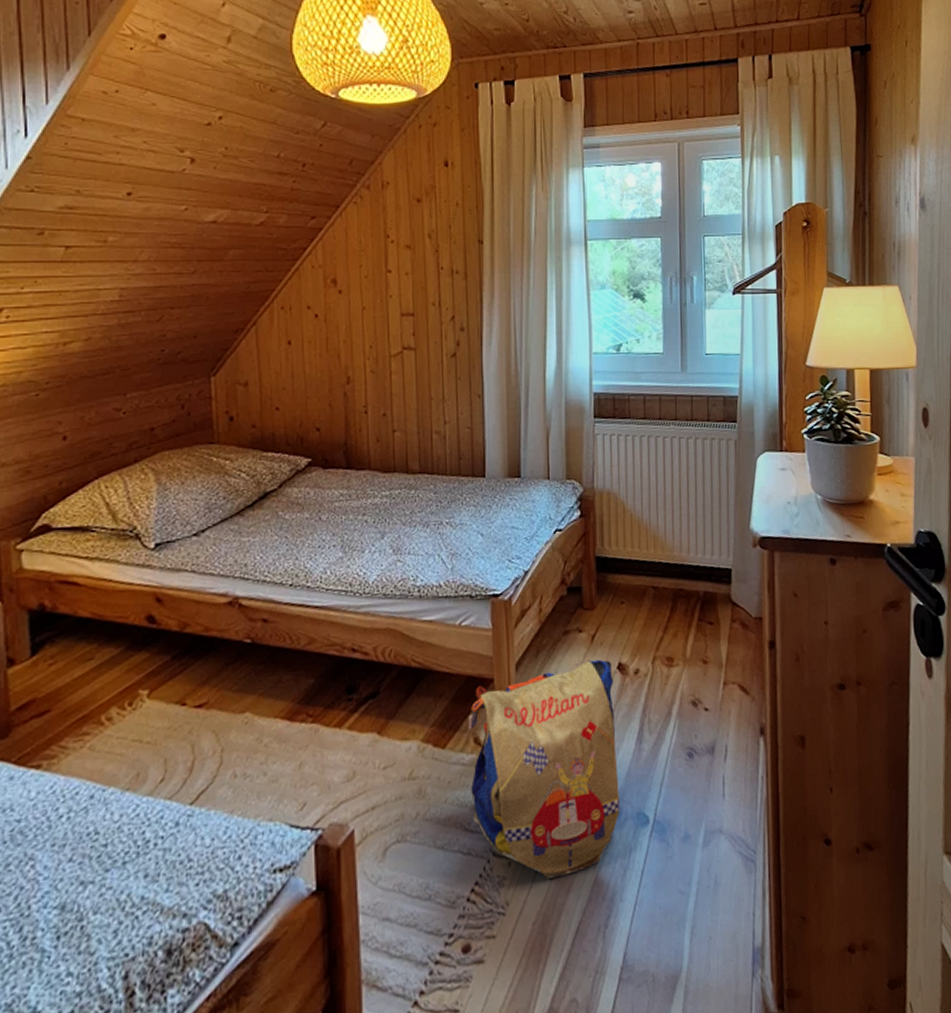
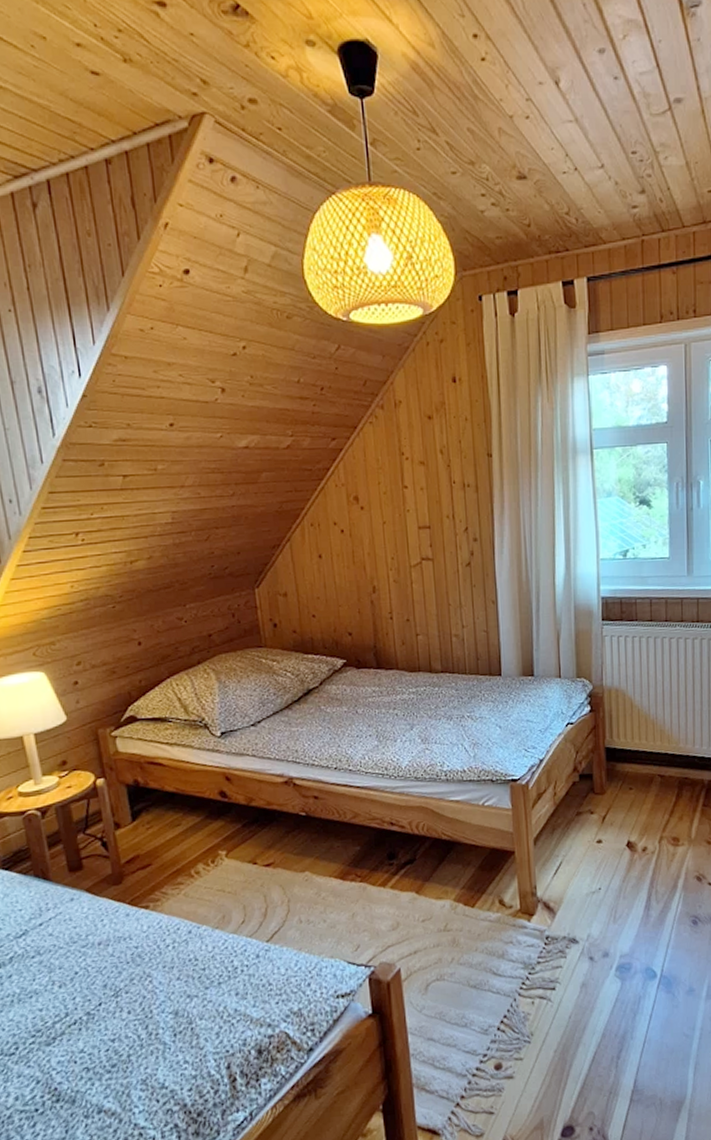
backpack: present [464,659,620,879] -> none [493,837,630,1017]

